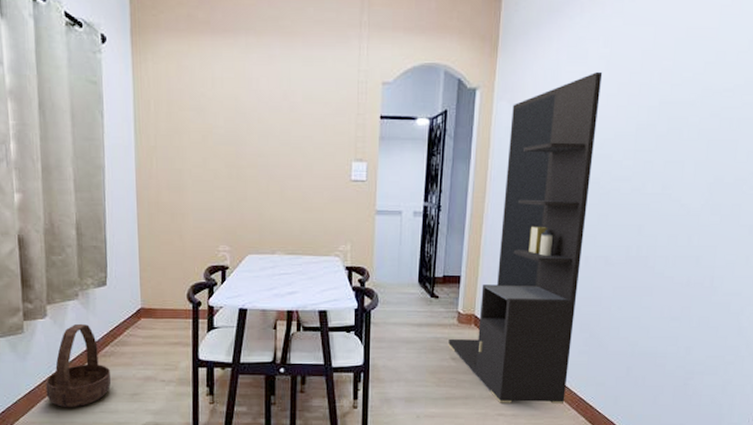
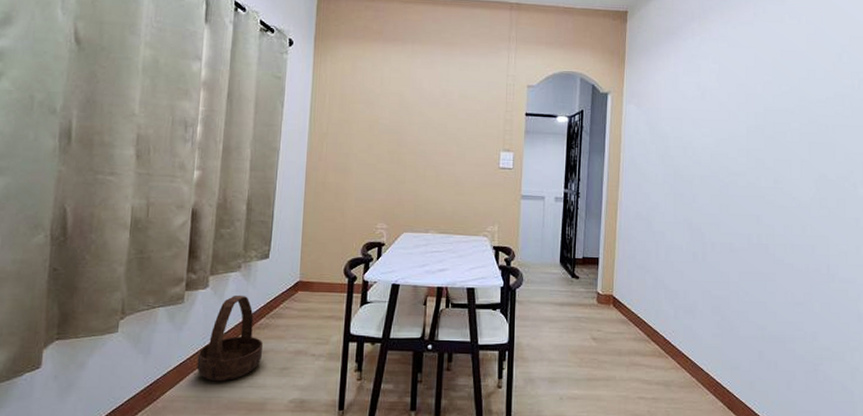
storage cabinet: present [448,71,603,404] -> none [589,82,714,388]

